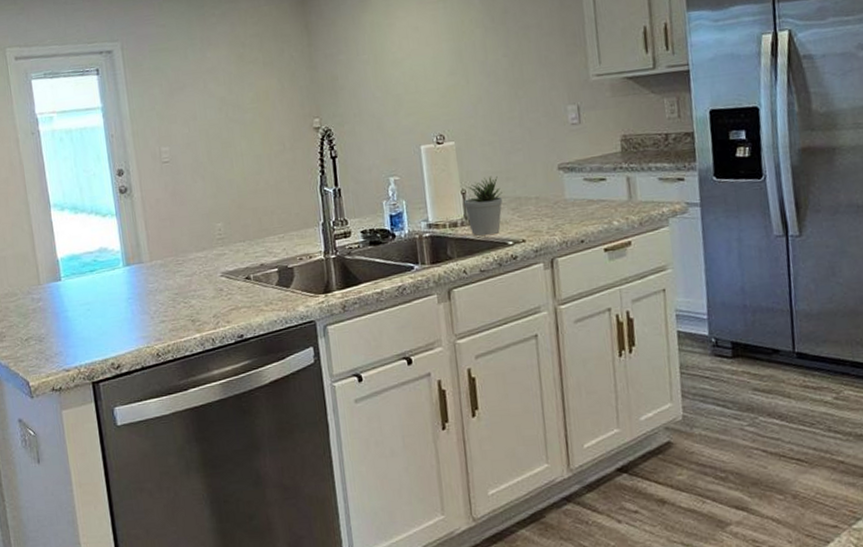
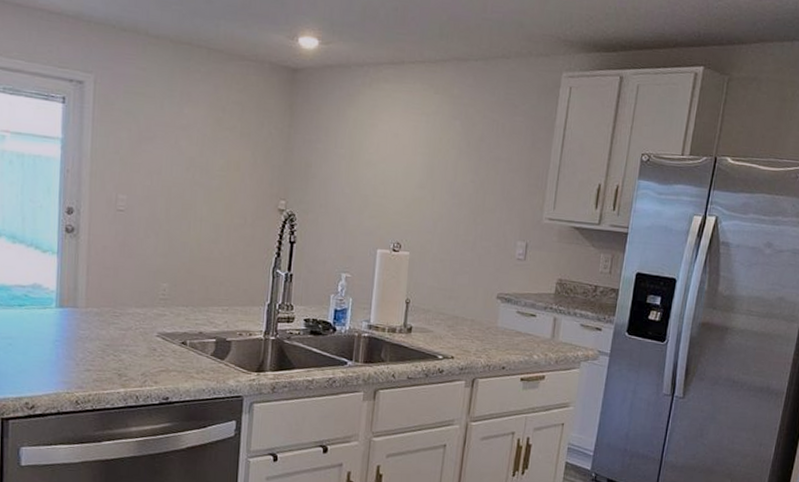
potted plant: present [463,176,503,237] -> none [405,291,443,347]

